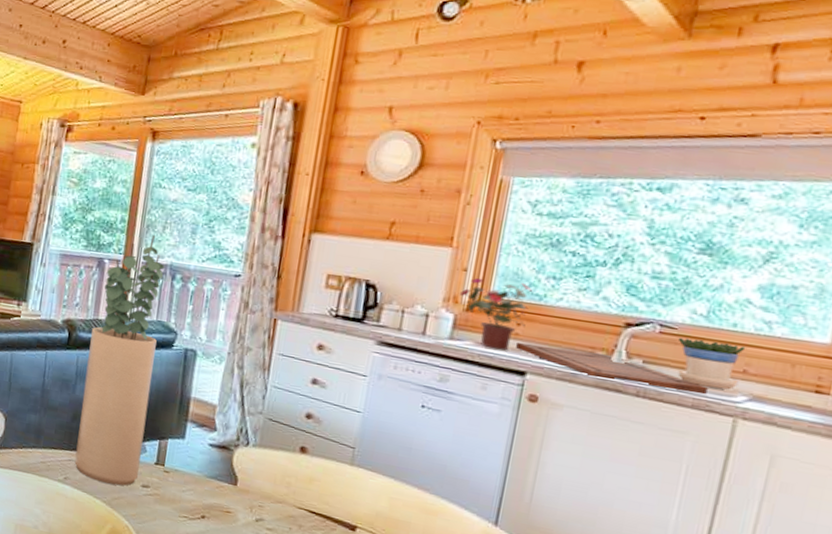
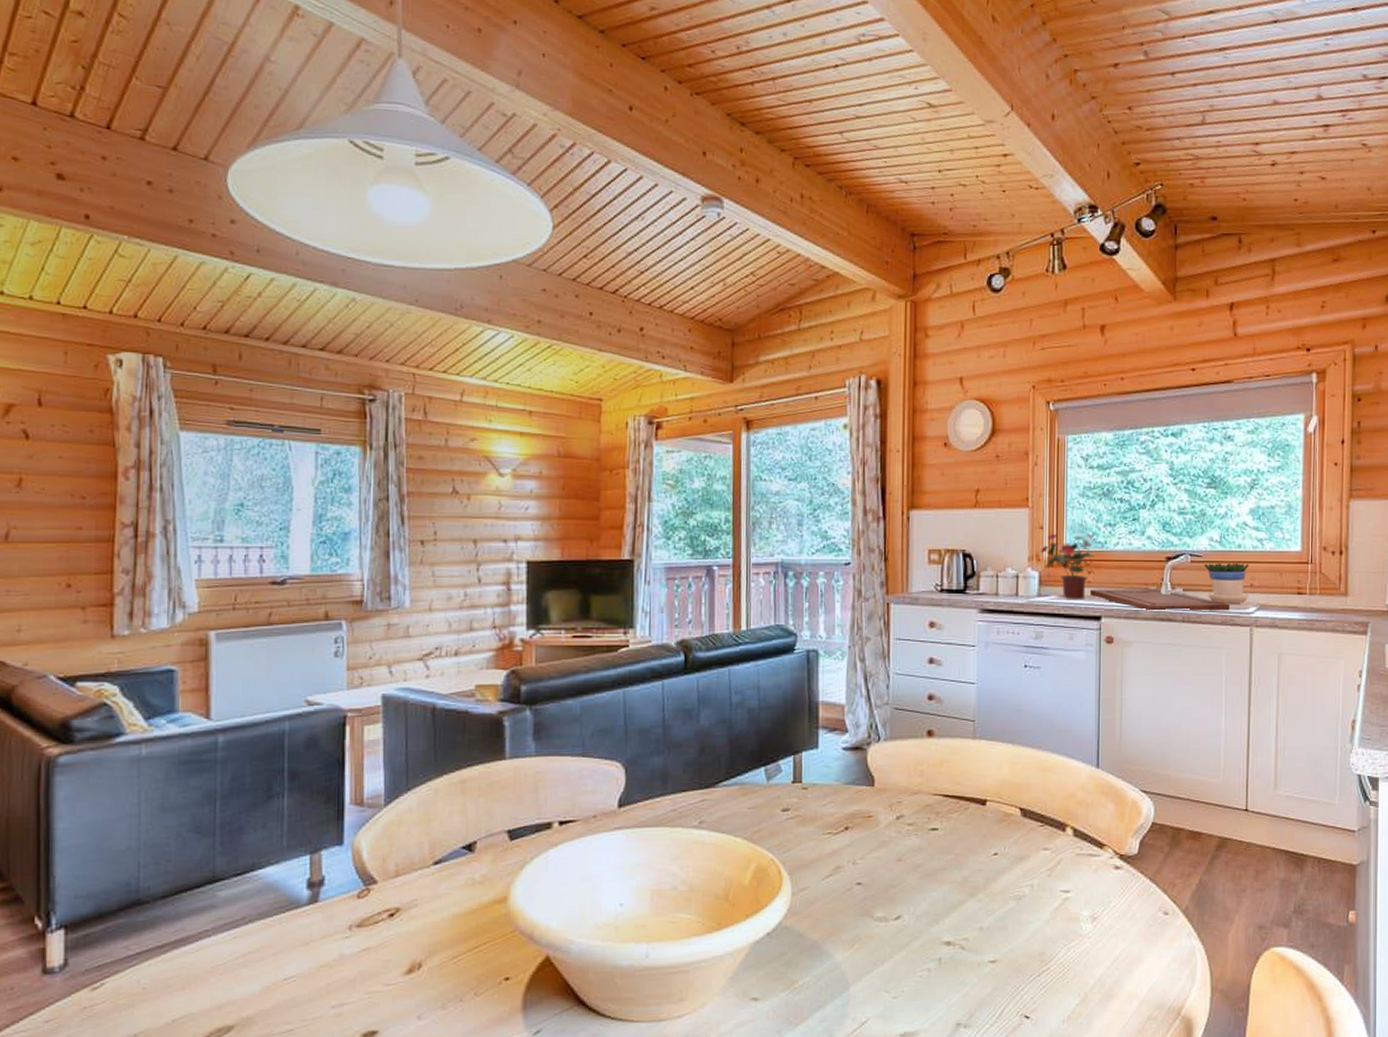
vase: present [74,235,165,486] -> none [708,533,778,817]

